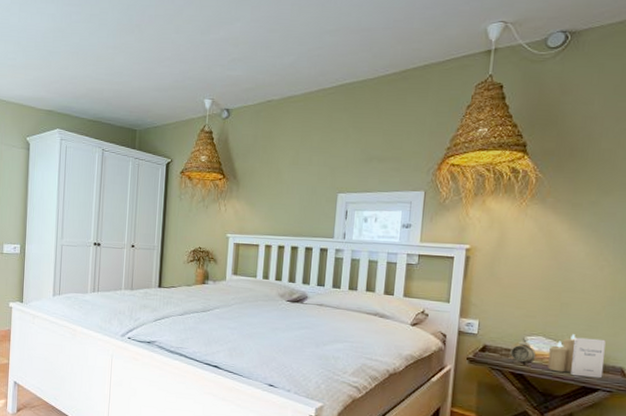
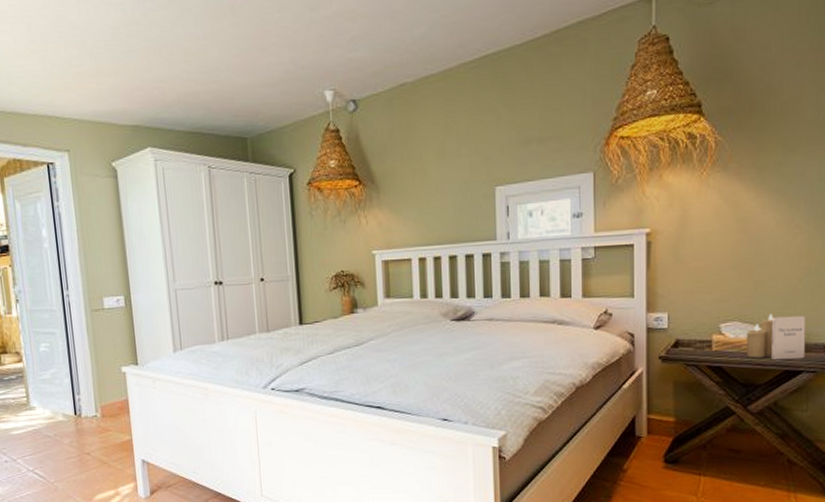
alarm clock: present [510,336,537,366] -> none [706,324,733,356]

